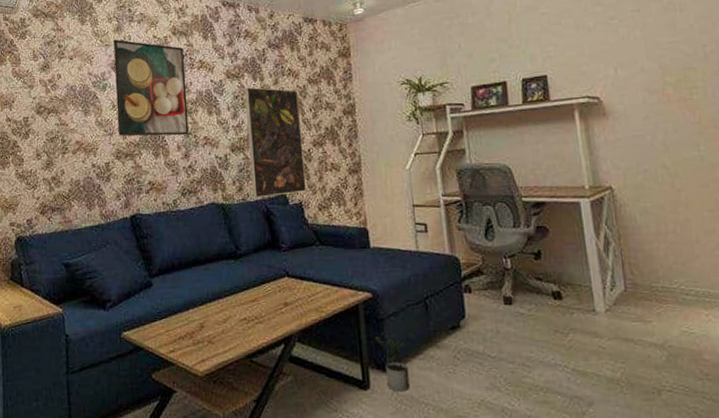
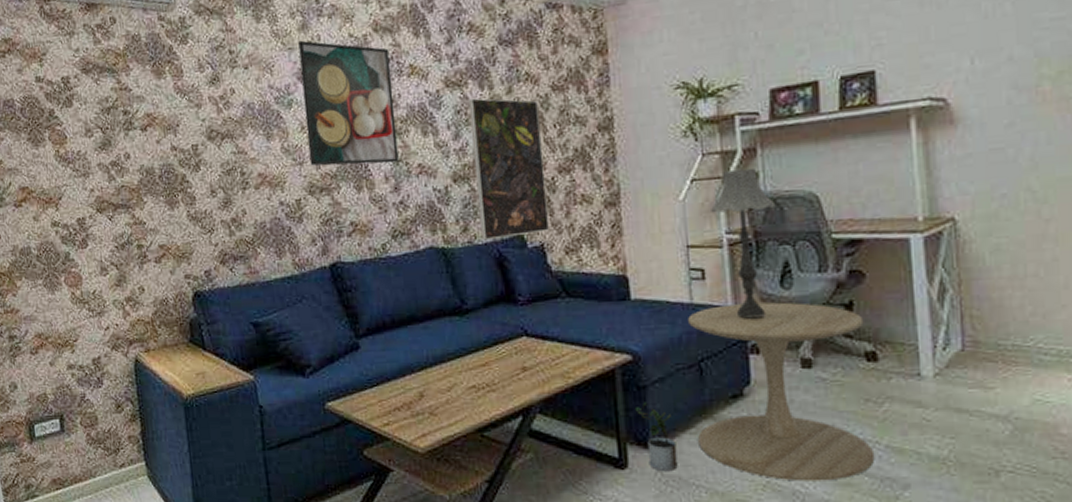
side table: none [415,251,565,400] -> present [688,302,875,482]
table lamp: none [430,145,479,264] -> present [711,167,776,319]

